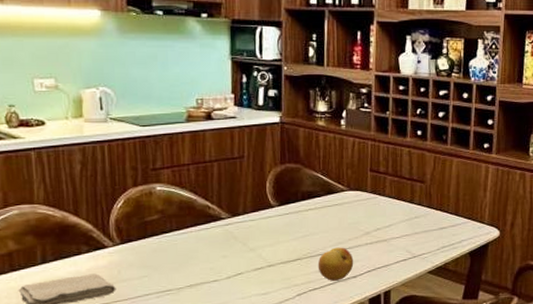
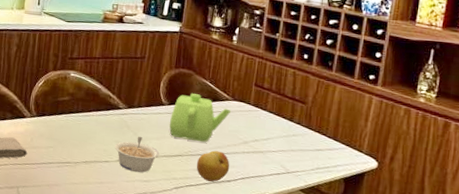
legume: none [222,246,275,286] -> present [114,136,160,173]
teapot: none [282,189,349,241] -> present [169,93,231,143]

